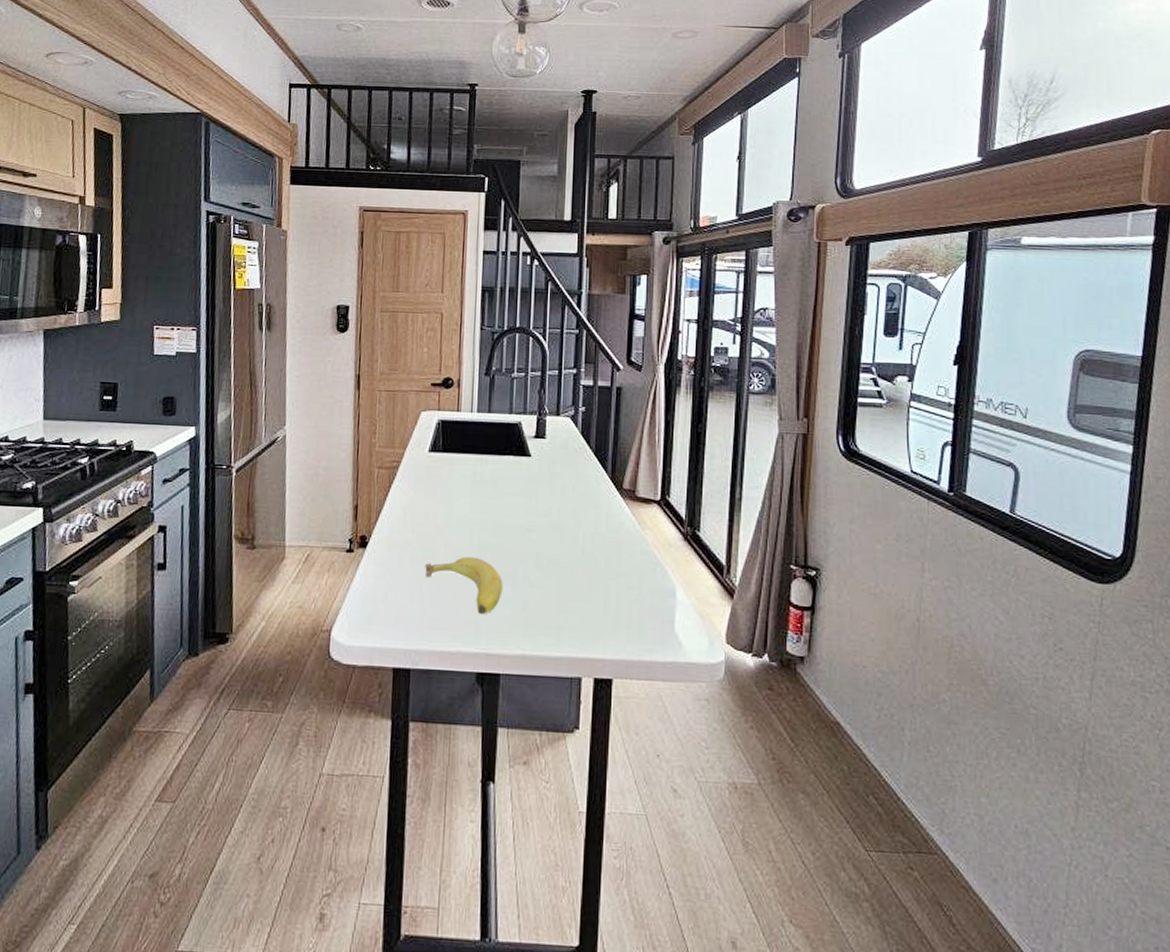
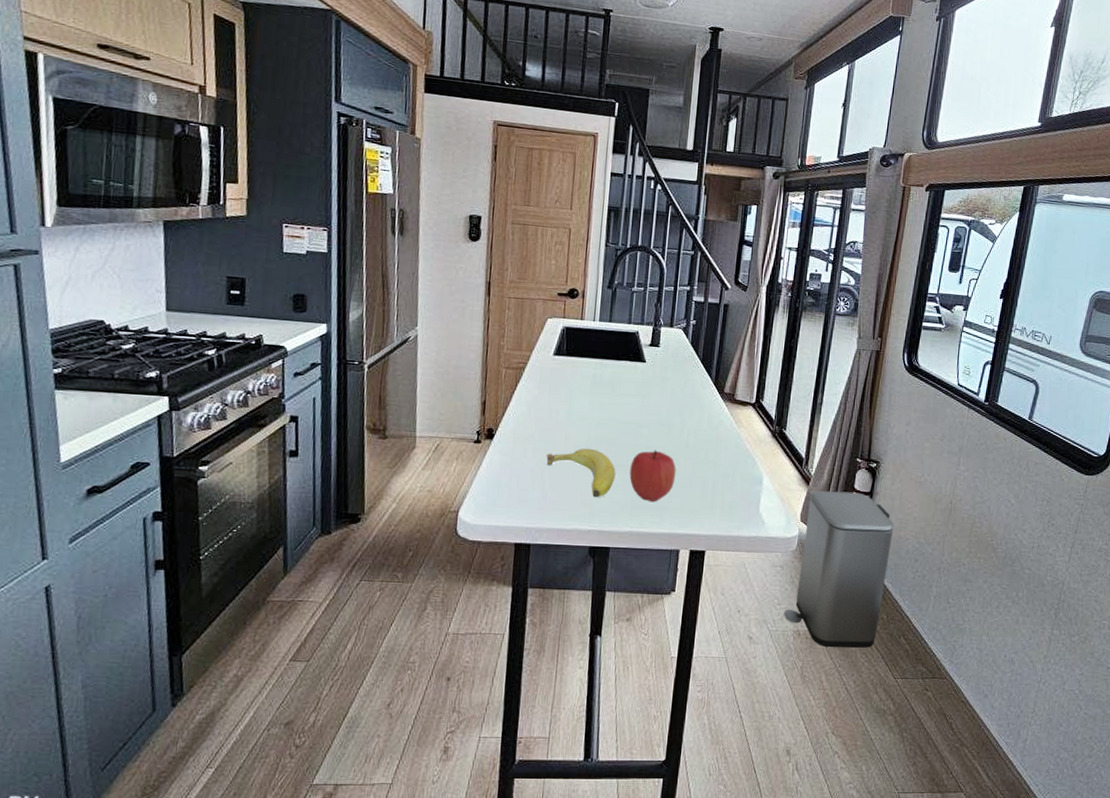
fruit: none [519,557,572,620] -> present [629,450,676,503]
pedal bin: none [715,604,846,809] -> present [784,490,894,648]

